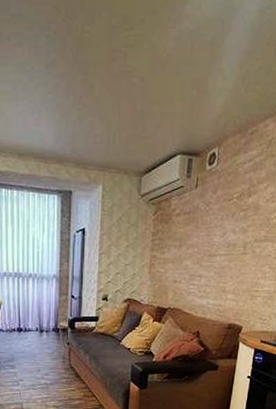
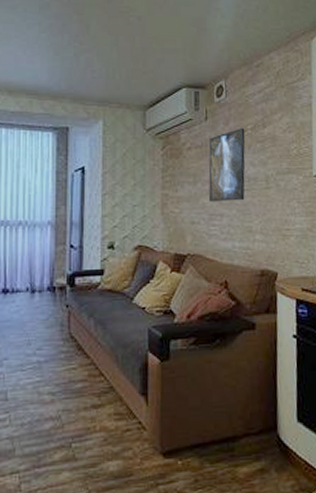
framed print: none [192,196,231,264] -> present [208,127,246,201]

